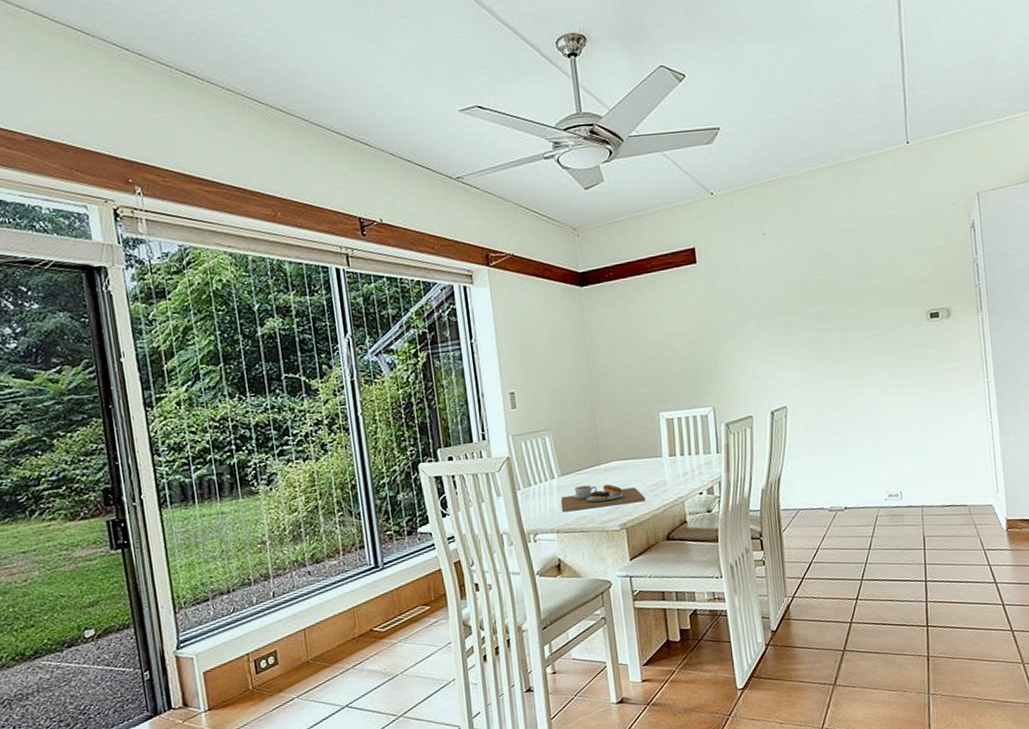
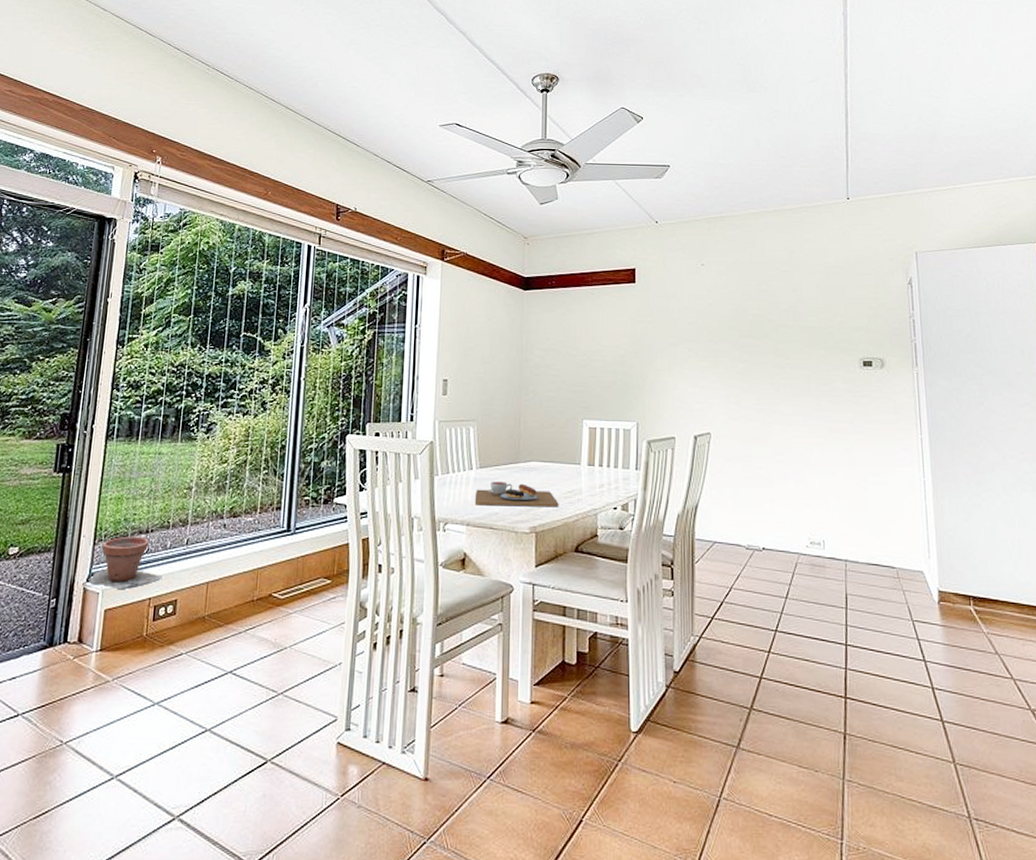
flowerpot: none [179,597,256,652] -> present [89,536,163,590]

